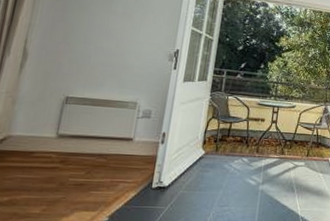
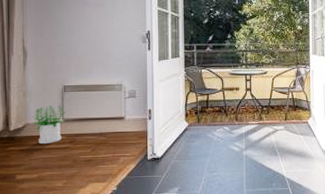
potted plant: none [16,118,63,161] -> present [32,106,66,143]

